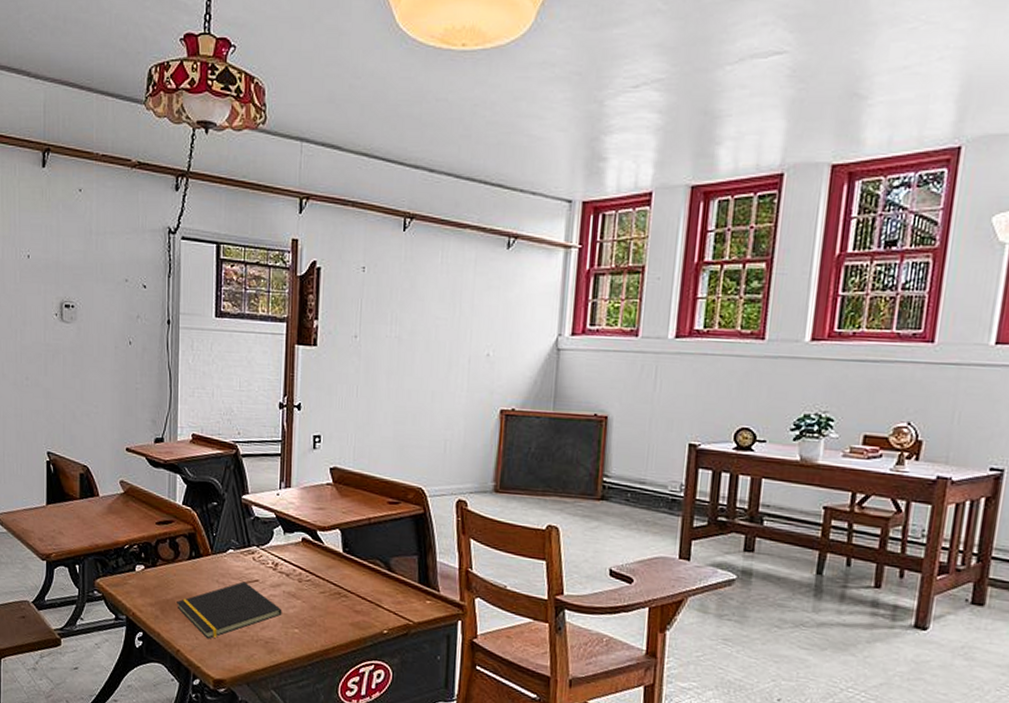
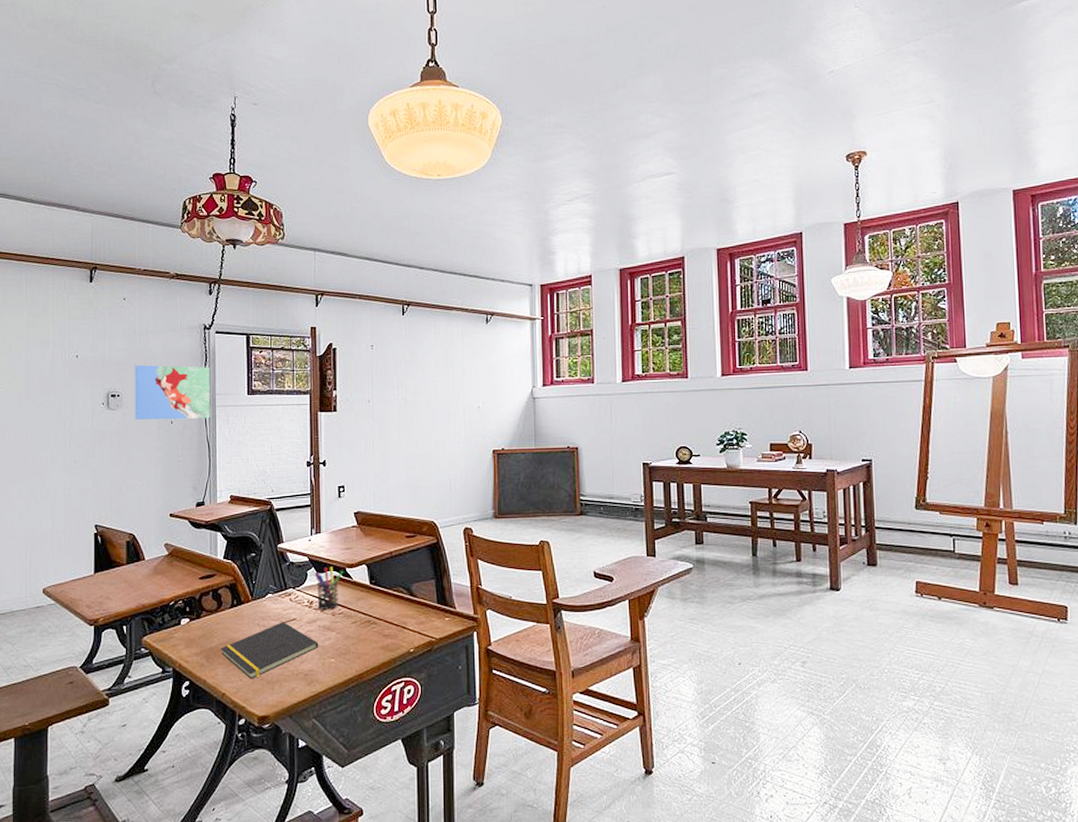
map: none [90,271,173,342] -> present [134,365,210,420]
pen holder: none [281,527,313,575] -> present [314,566,343,610]

